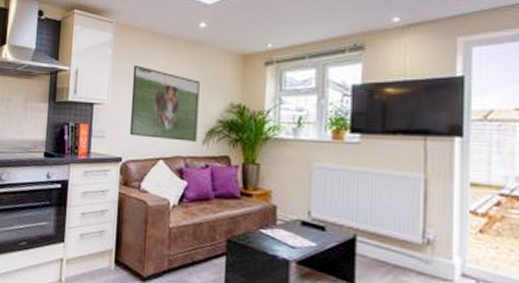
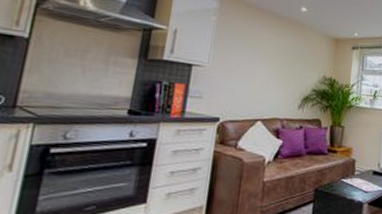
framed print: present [129,66,200,142] -> none [229,34,299,106]

